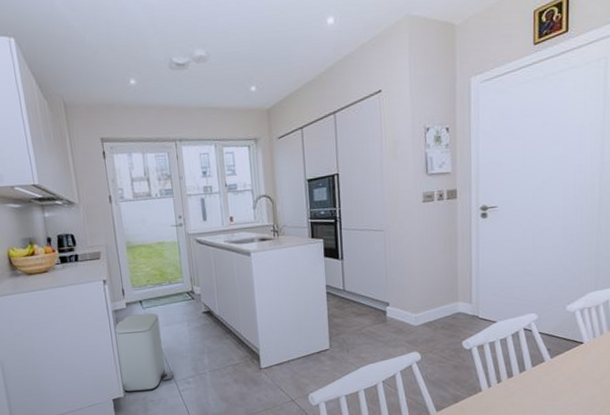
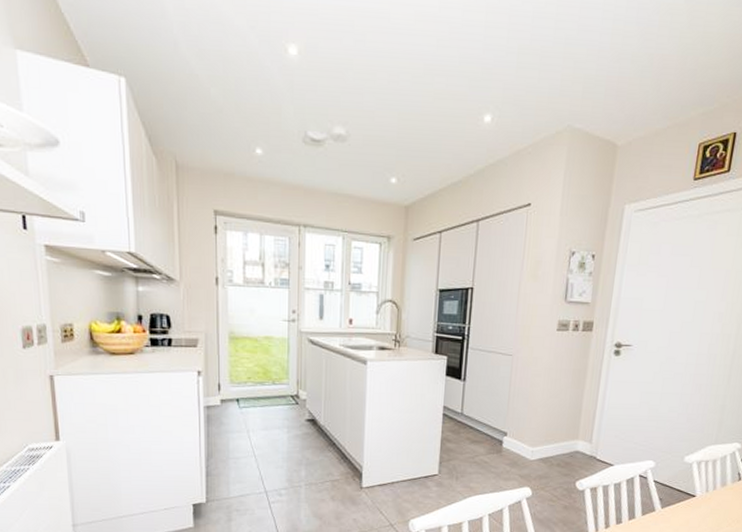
pedal bin: present [114,313,173,393] -> none [204,414,265,500]

